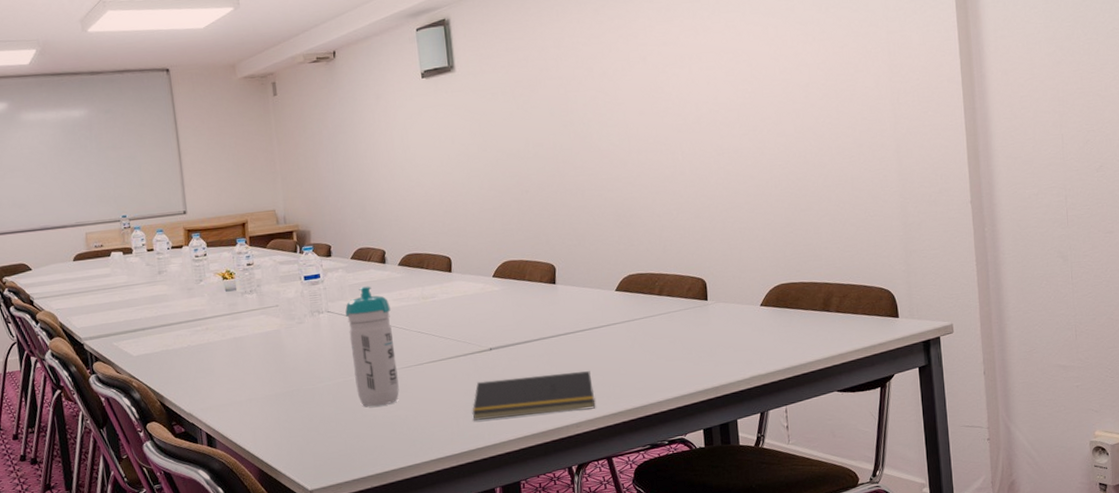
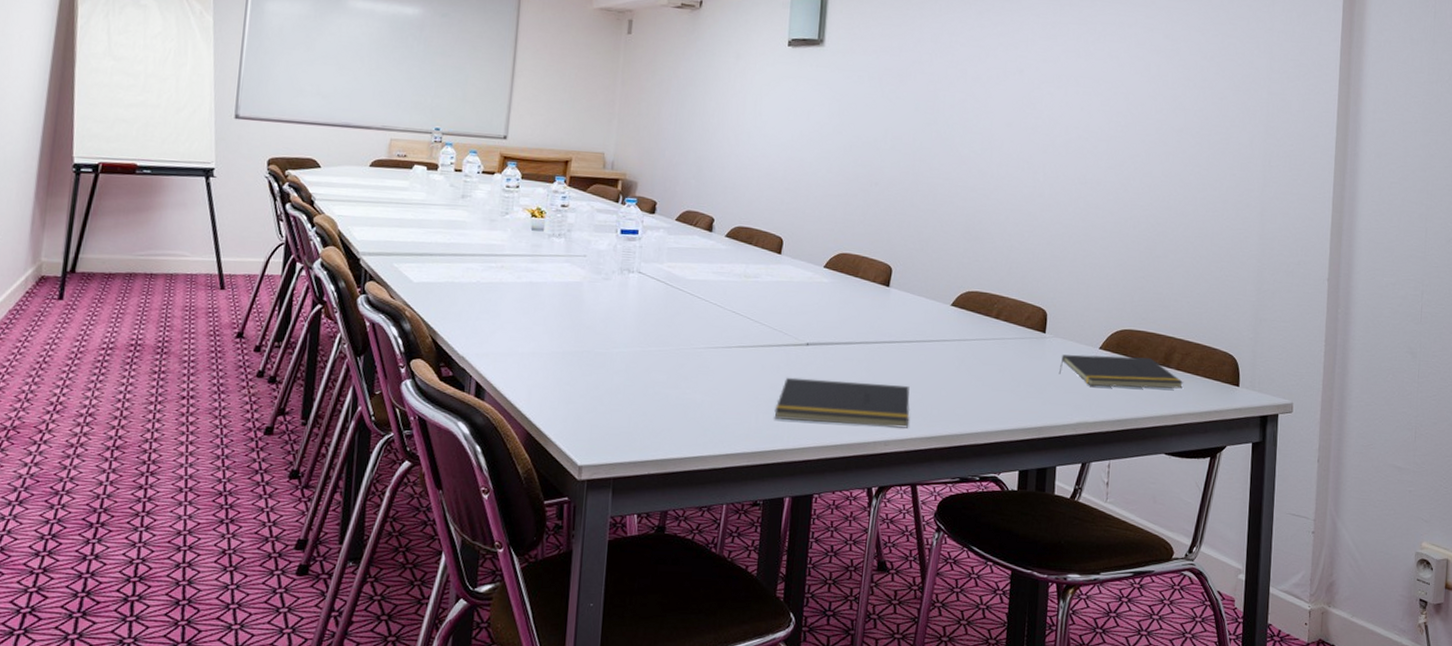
water bottle: present [345,286,399,407] -> none [653,252,708,385]
notepad: none [725,305,845,342] -> present [1058,354,1184,389]

